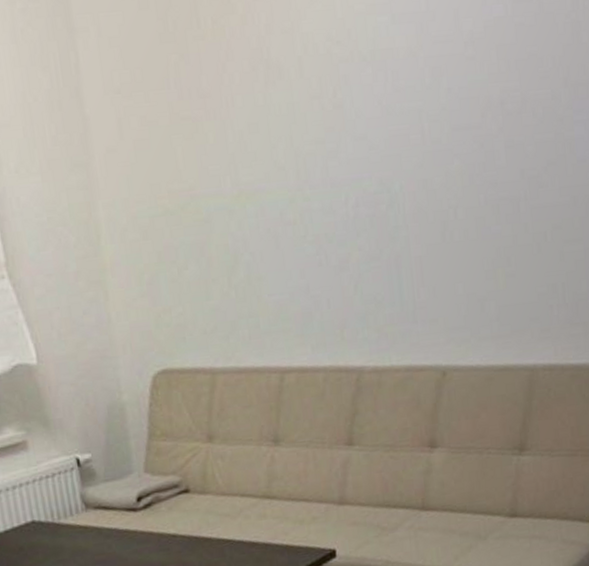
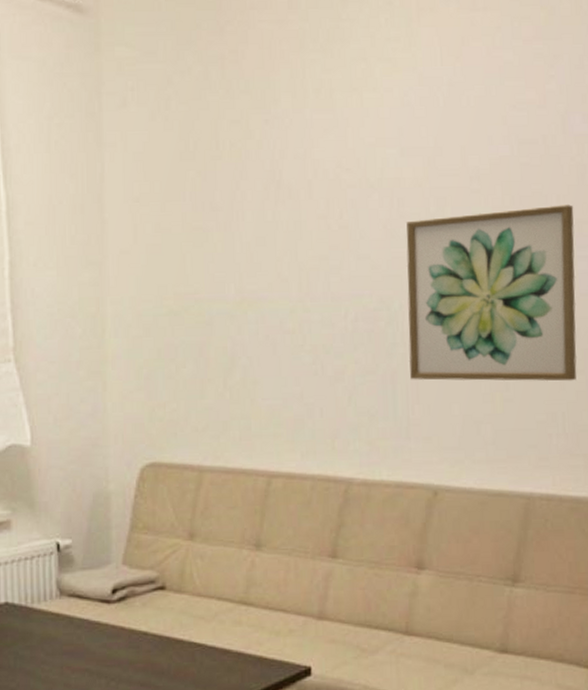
wall art: none [402,66,576,263] -> present [406,205,577,382]

